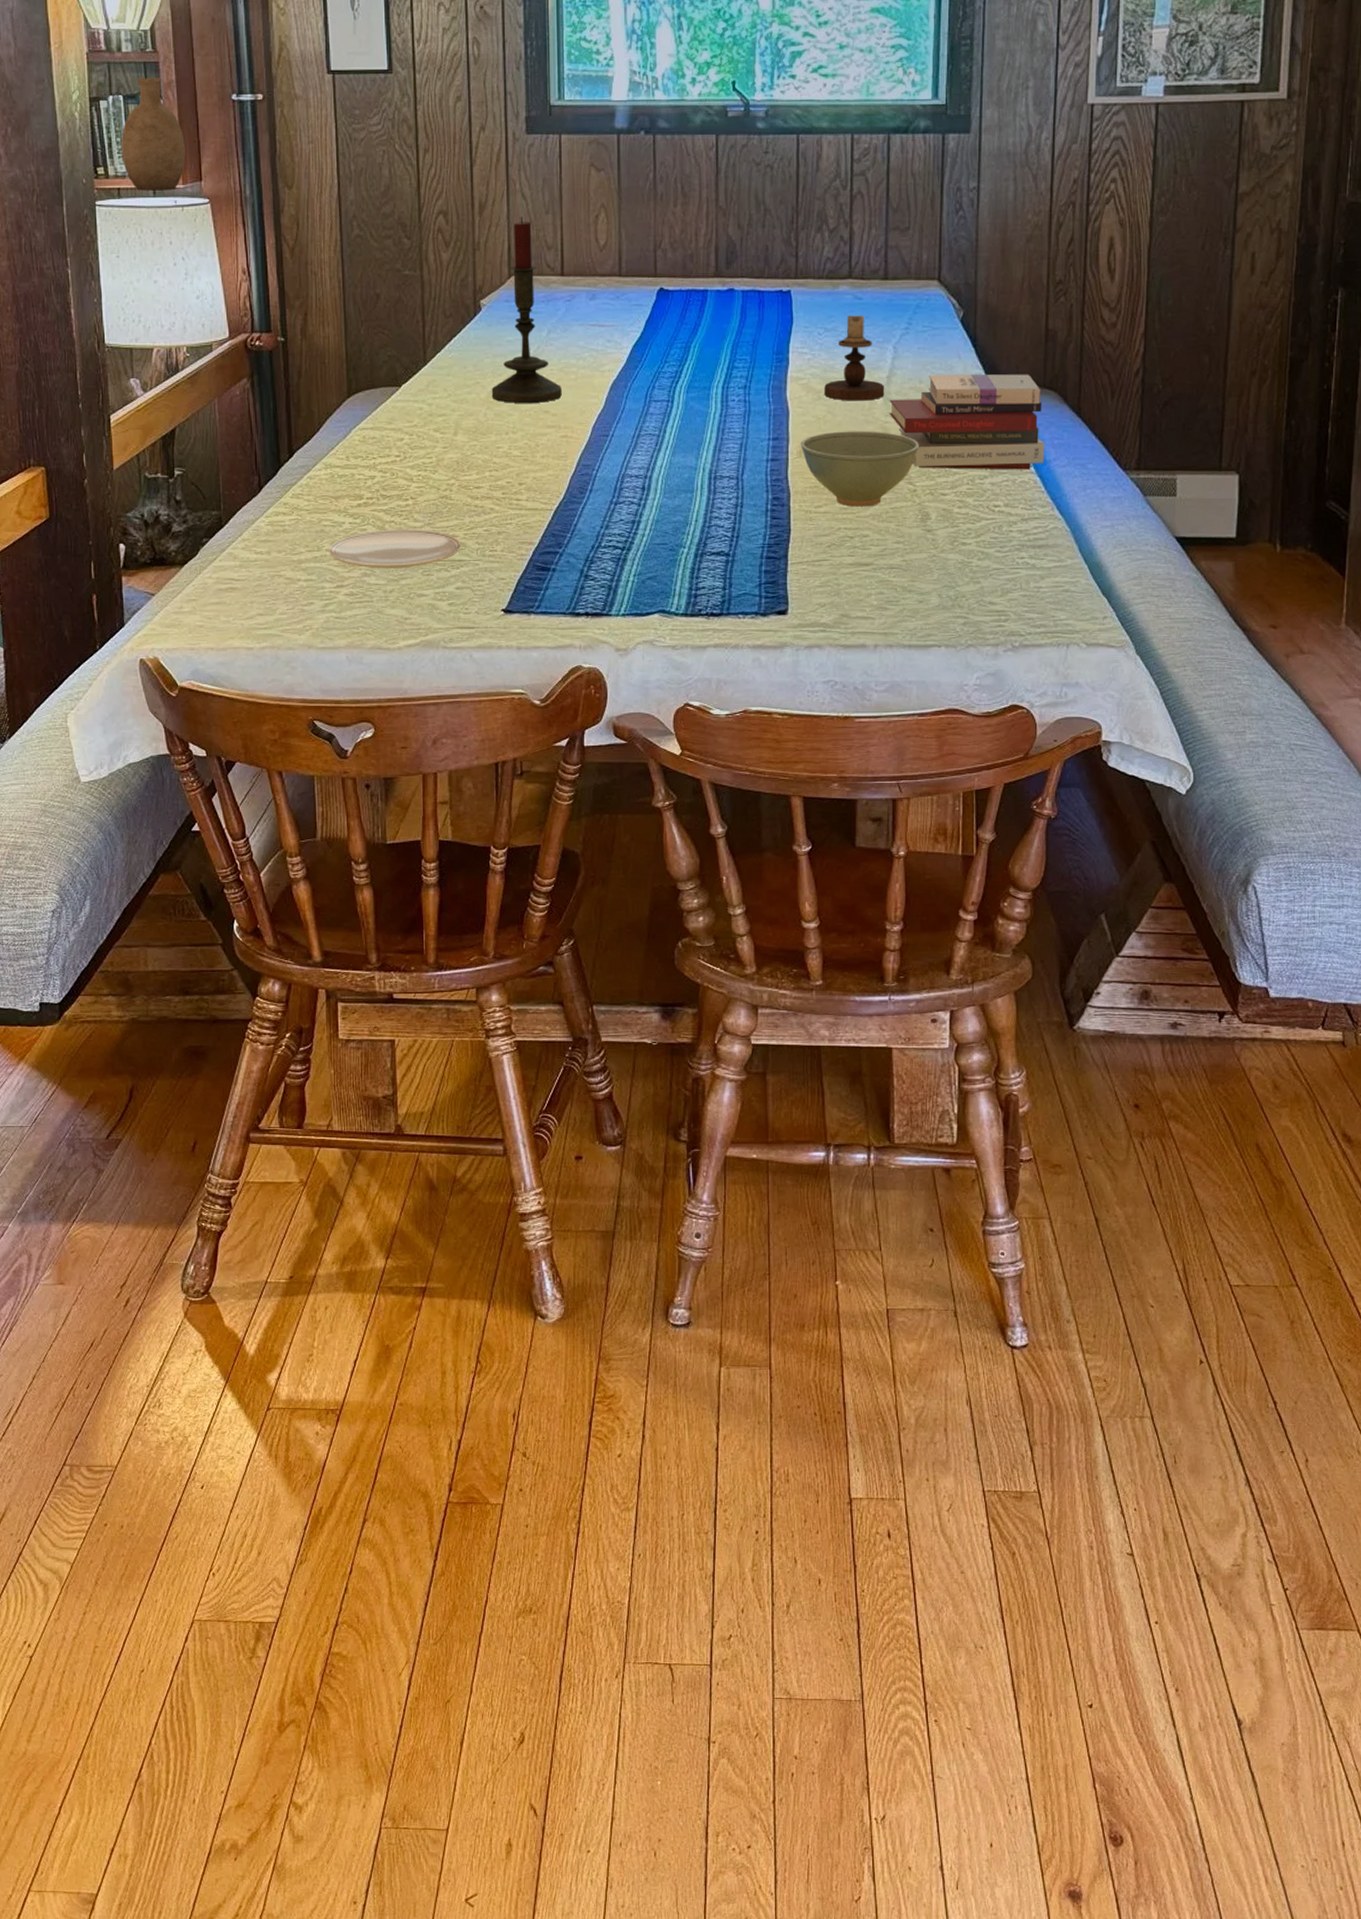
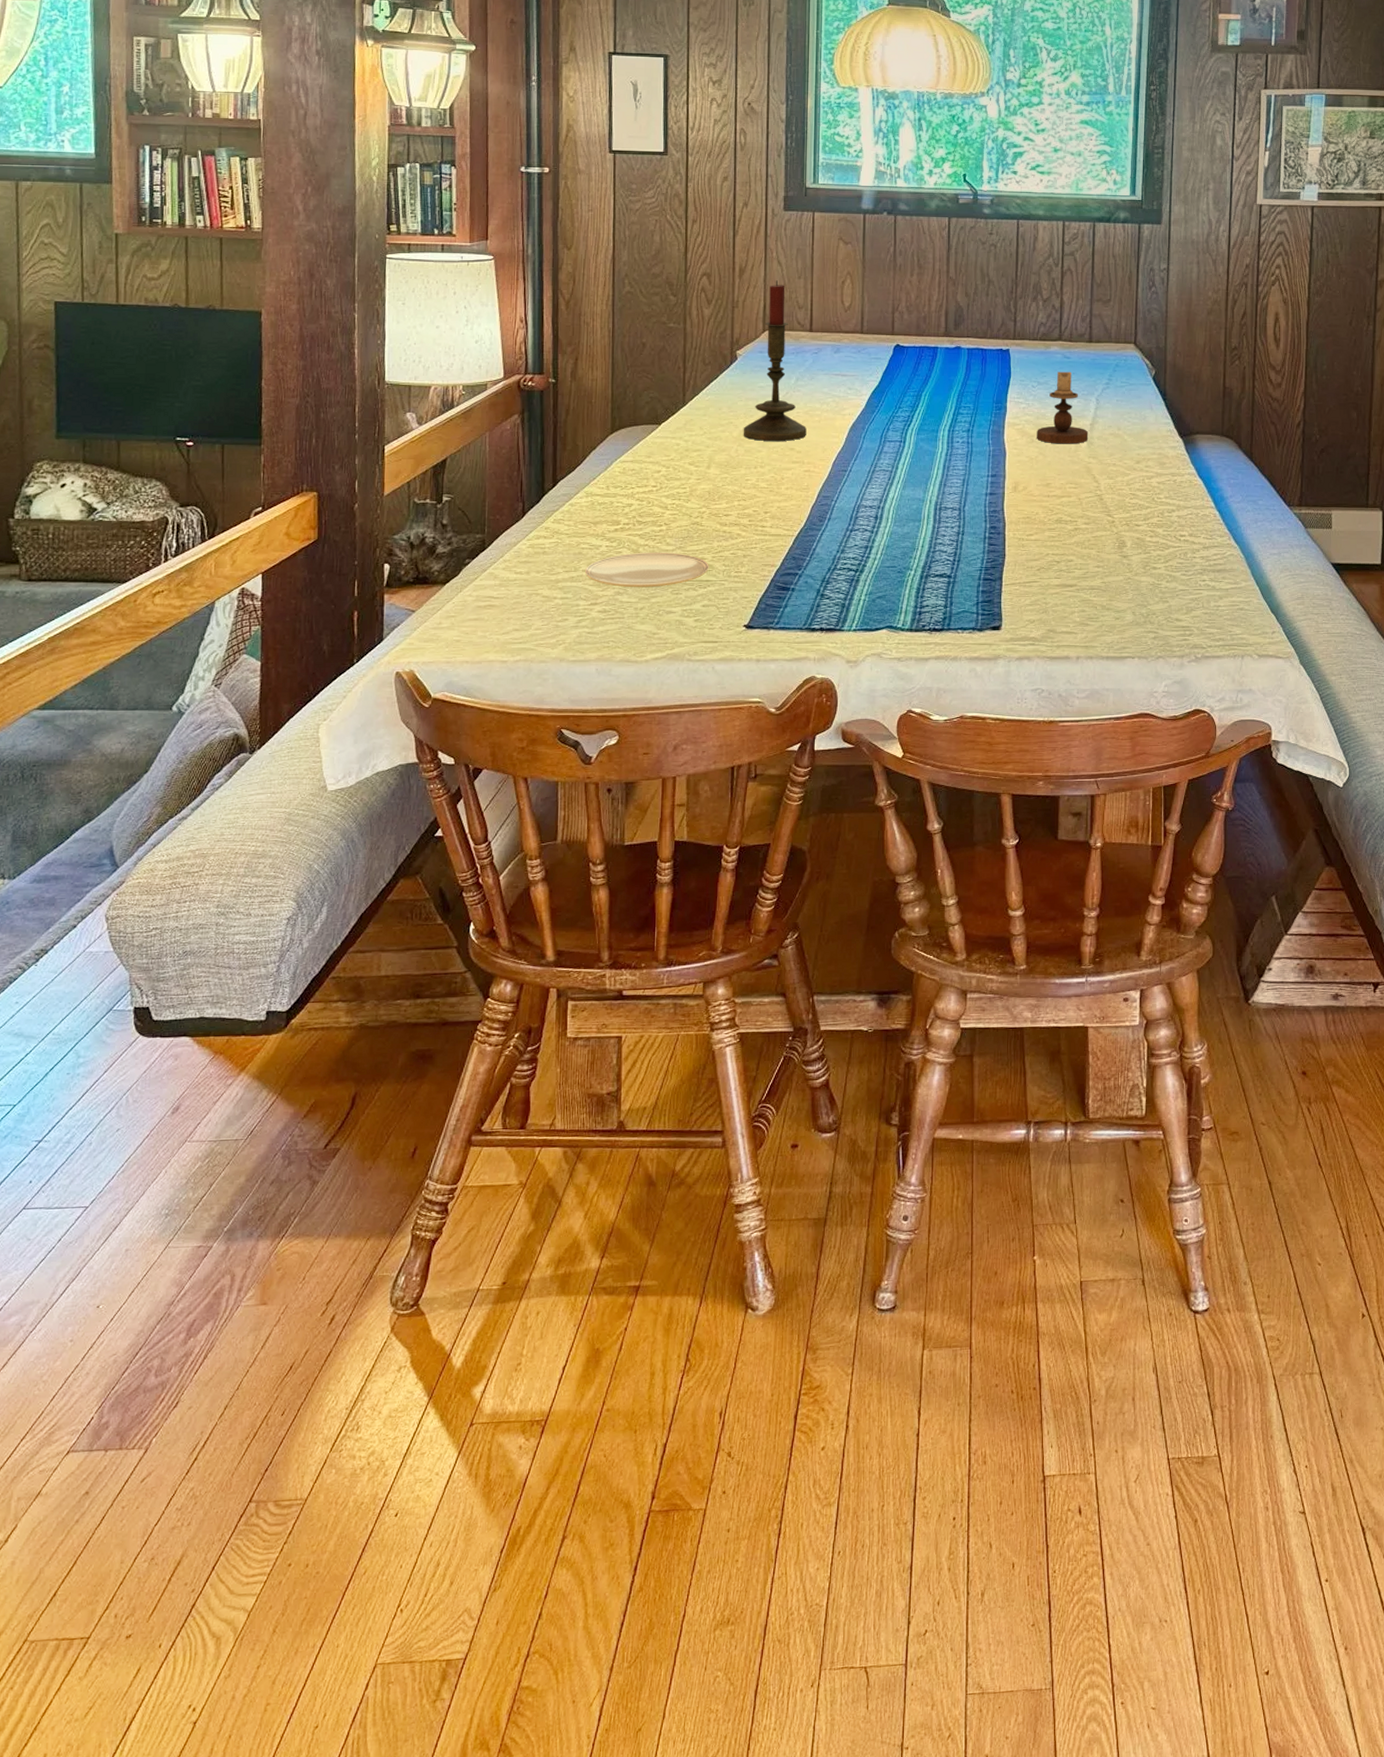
decorative vase: present [120,77,186,191] -> none [414,149,474,247]
bowl: present [800,431,920,507] -> none [1015,470,1118,535]
books: present [889,374,1045,470] -> none [1092,422,1223,505]

